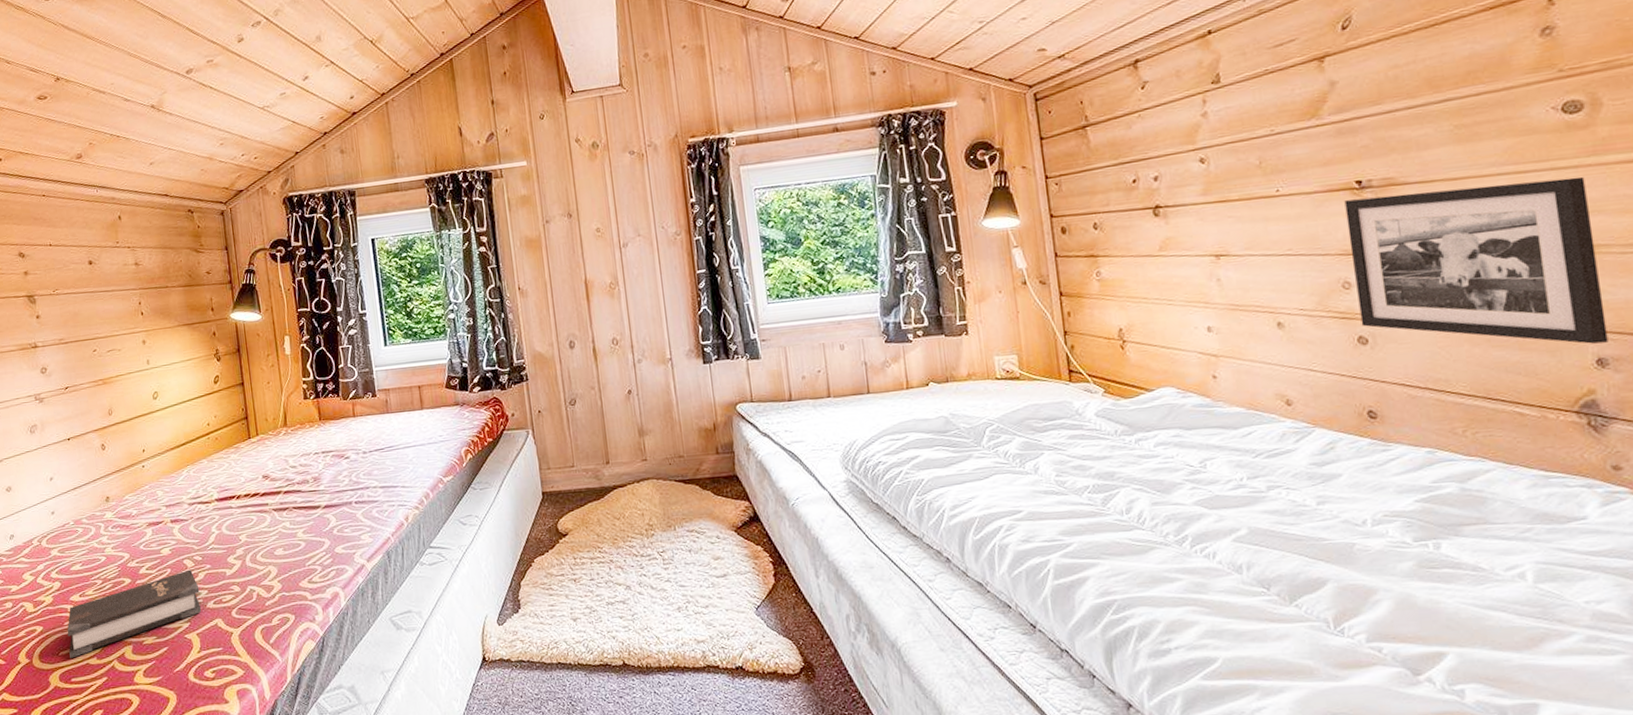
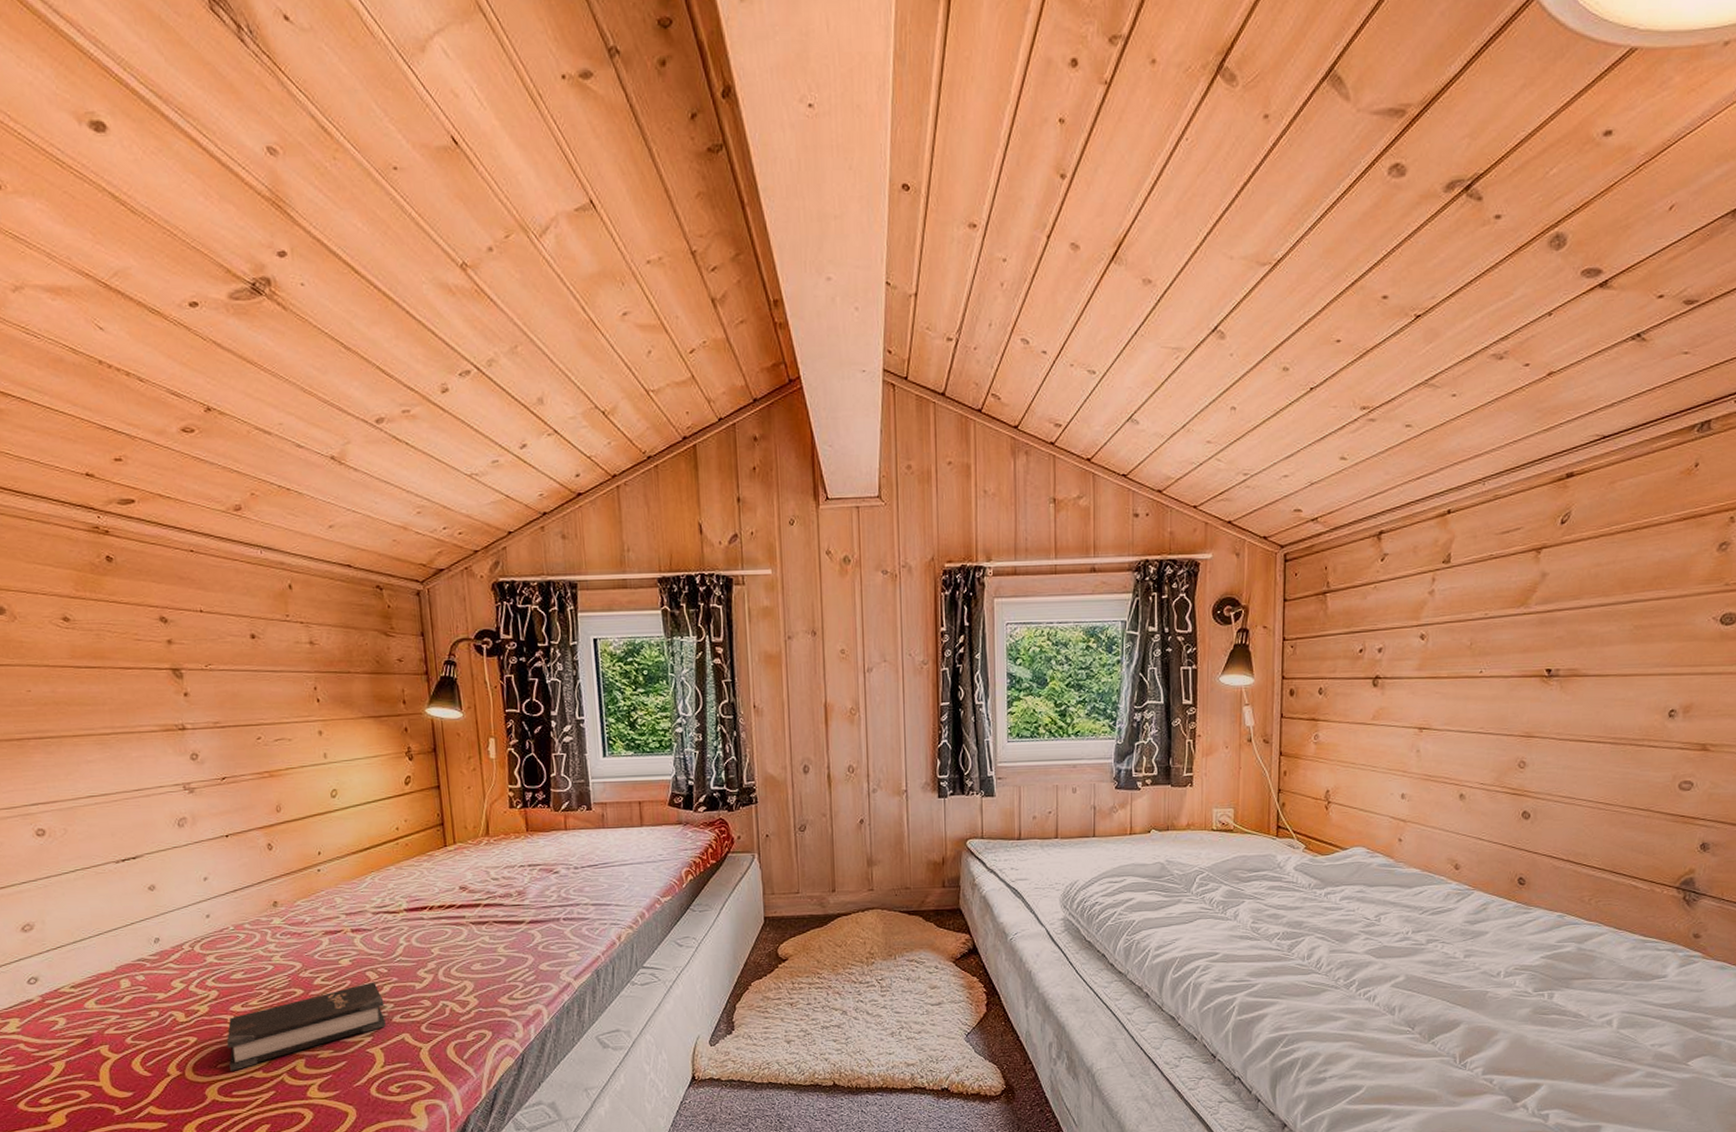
picture frame: present [1344,176,1609,344] -> none [1527,683,1725,830]

